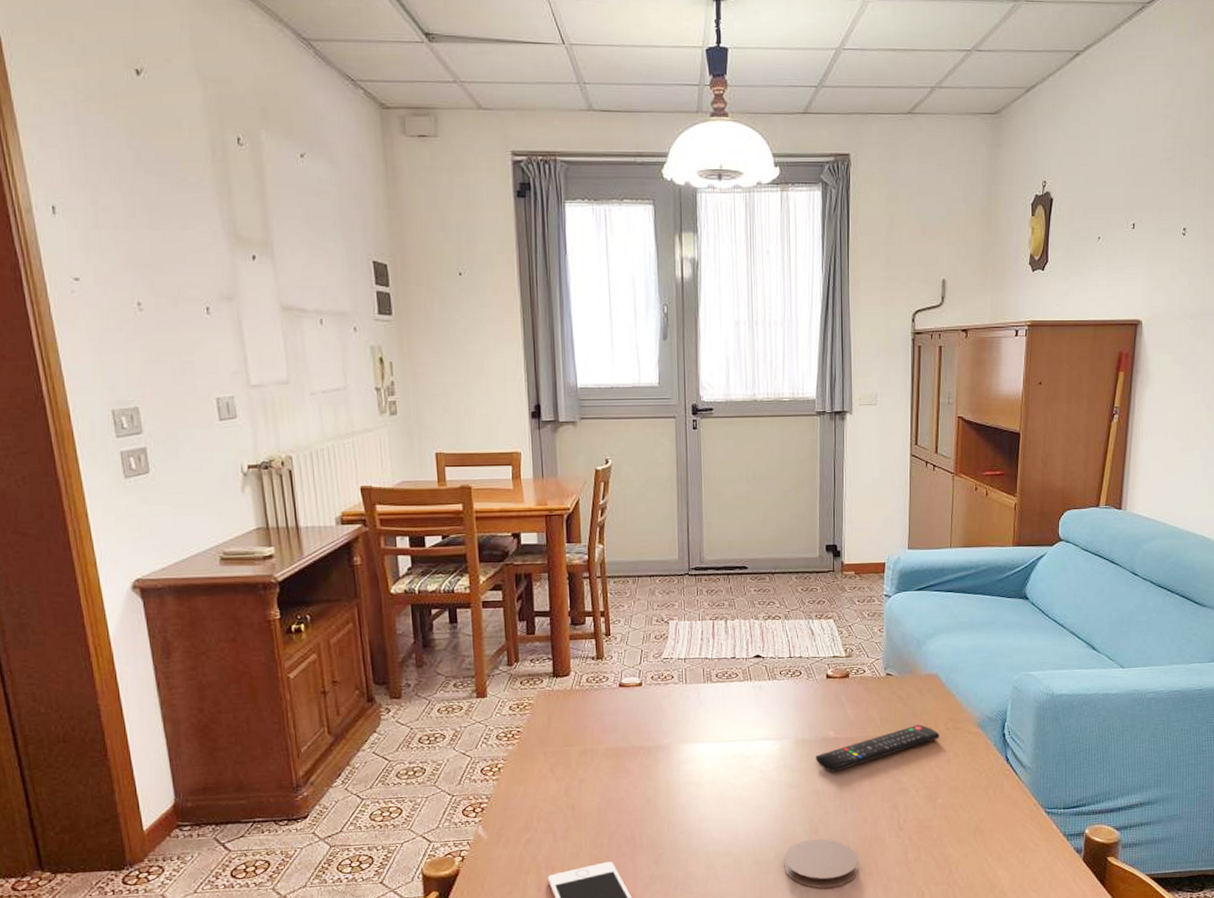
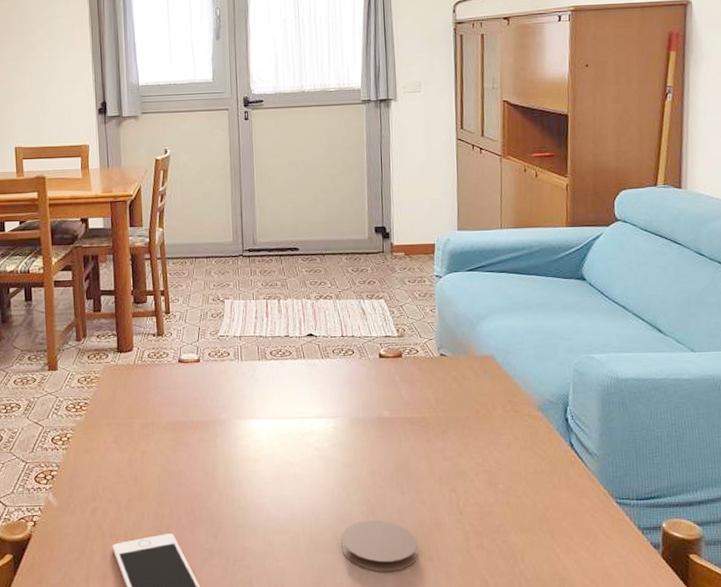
remote control: present [815,725,940,772] -> none [370,406,498,452]

